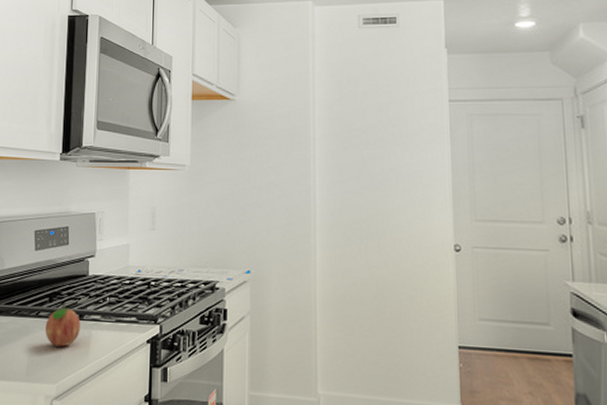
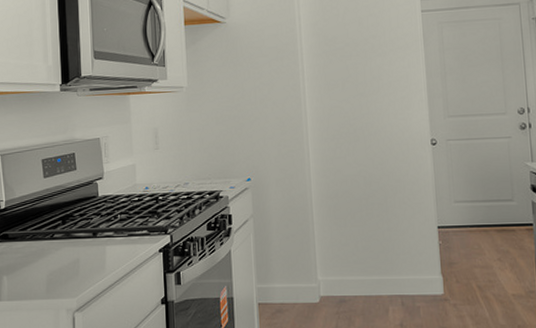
fruit: present [45,304,81,347] -> none [61,225,95,264]

